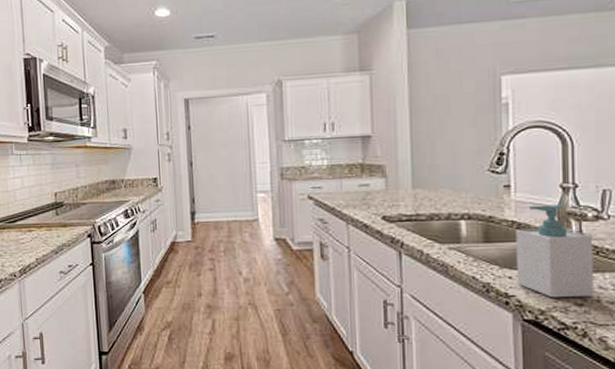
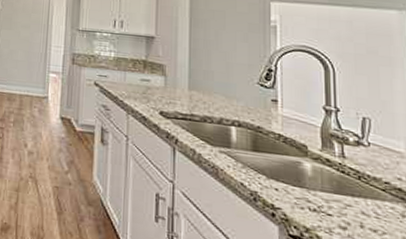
soap bottle: present [515,204,594,298] -> none [282,122,357,222]

